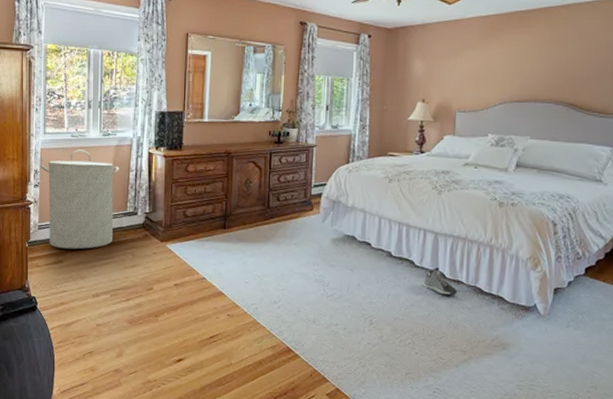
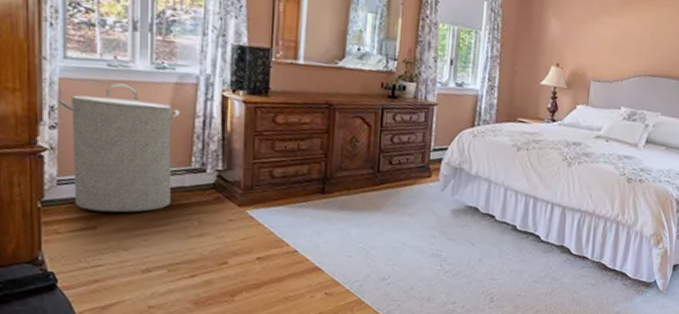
sneaker: present [423,268,458,296] -> none [547,243,582,272]

